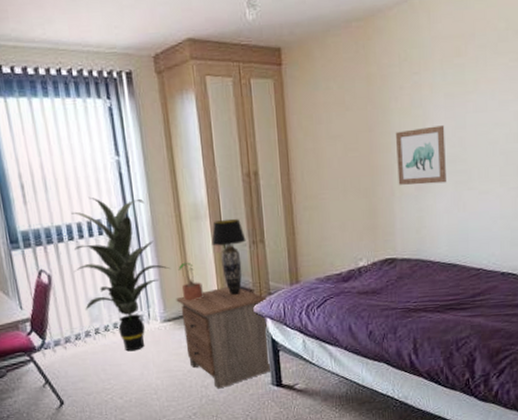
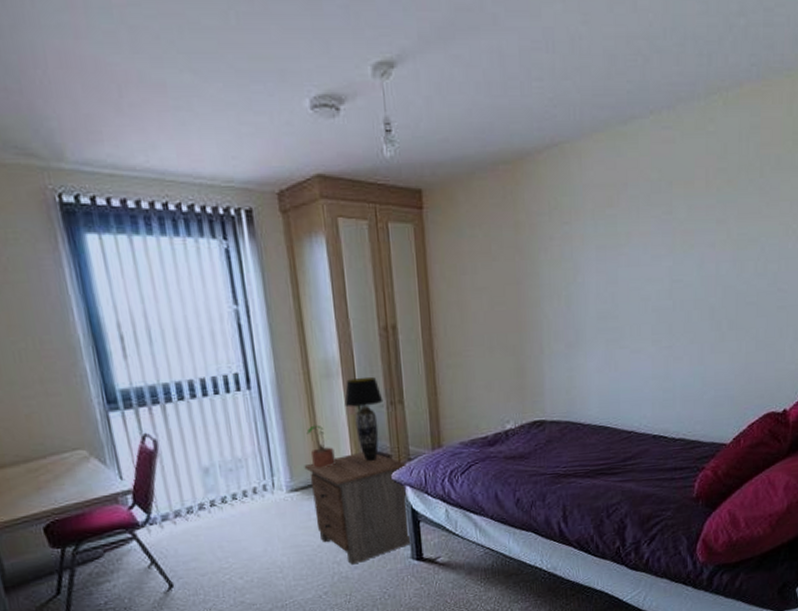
indoor plant: present [71,197,170,352] -> none [181,350,297,526]
wall art: present [396,125,446,185] -> none [545,279,597,342]

